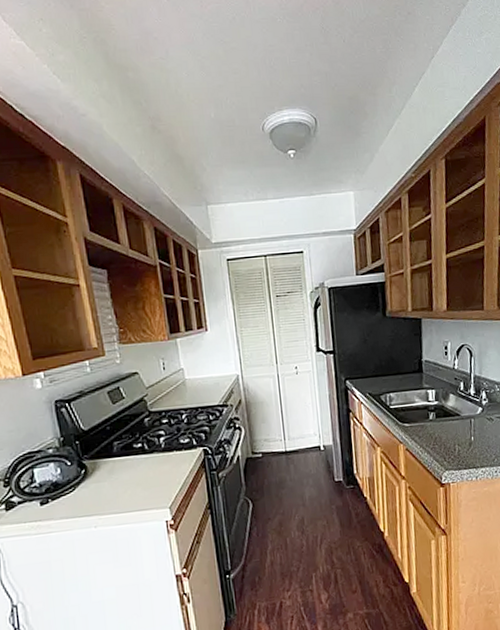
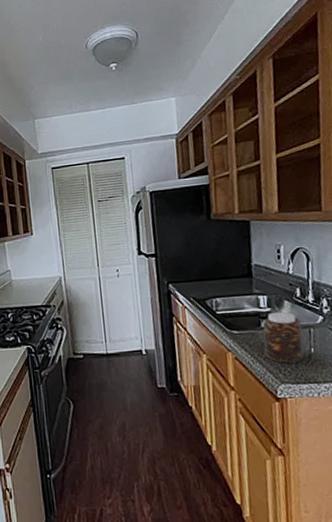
jar: none [431,404,465,452] -> present [263,311,304,363]

